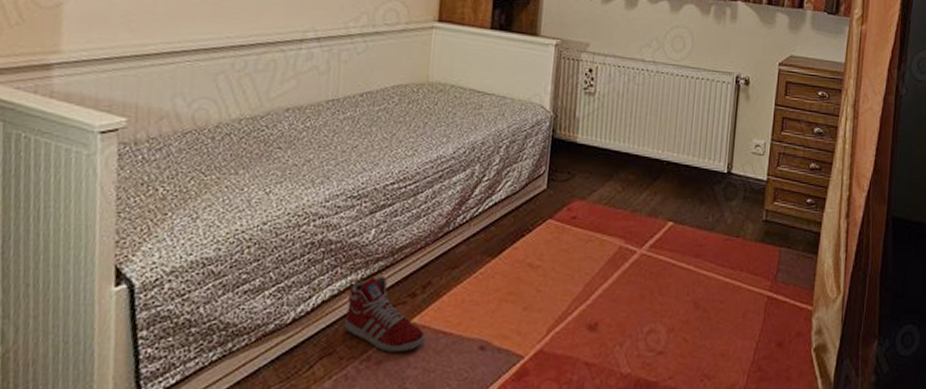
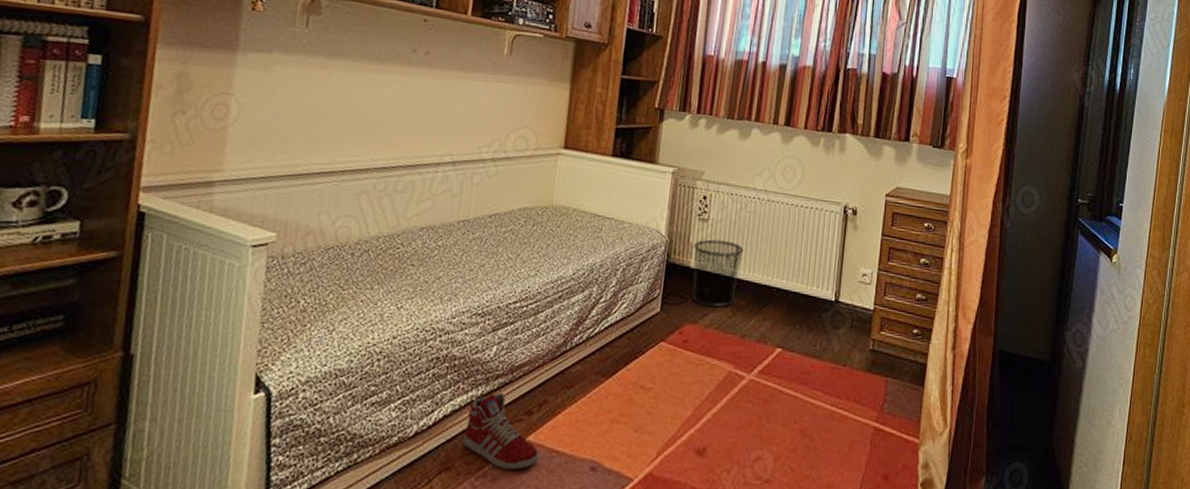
waste bin: none [579,113,633,183] -> present [691,239,744,308]

